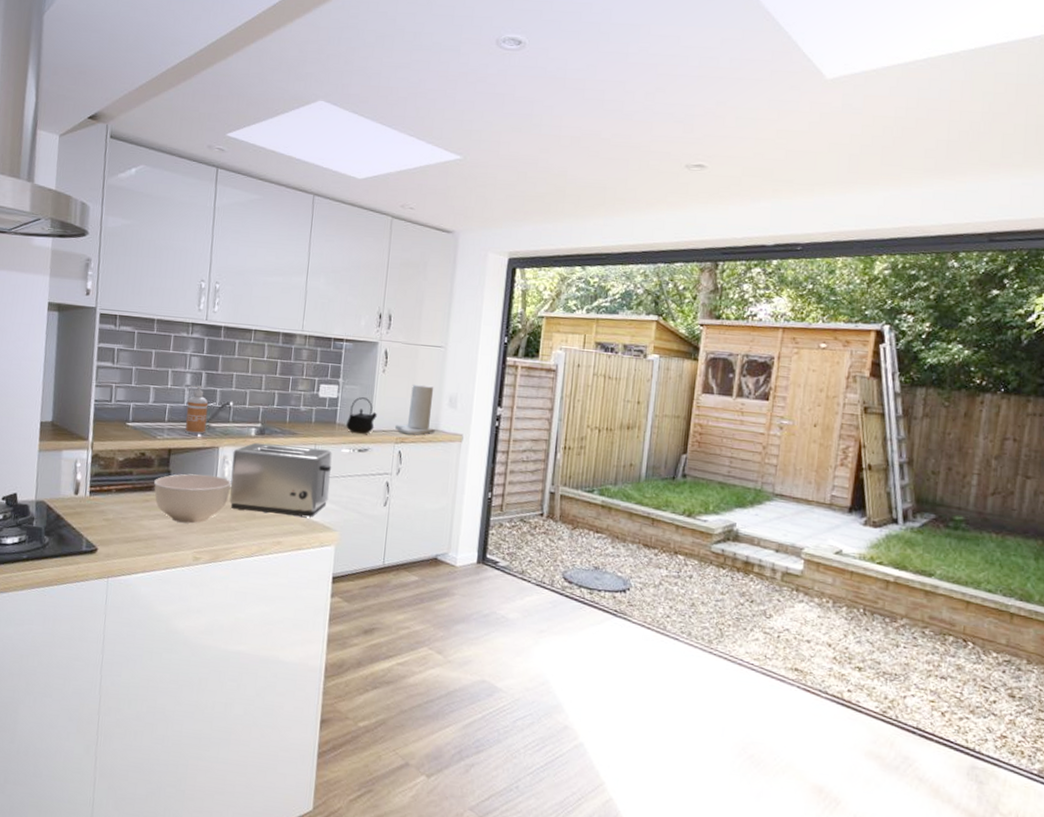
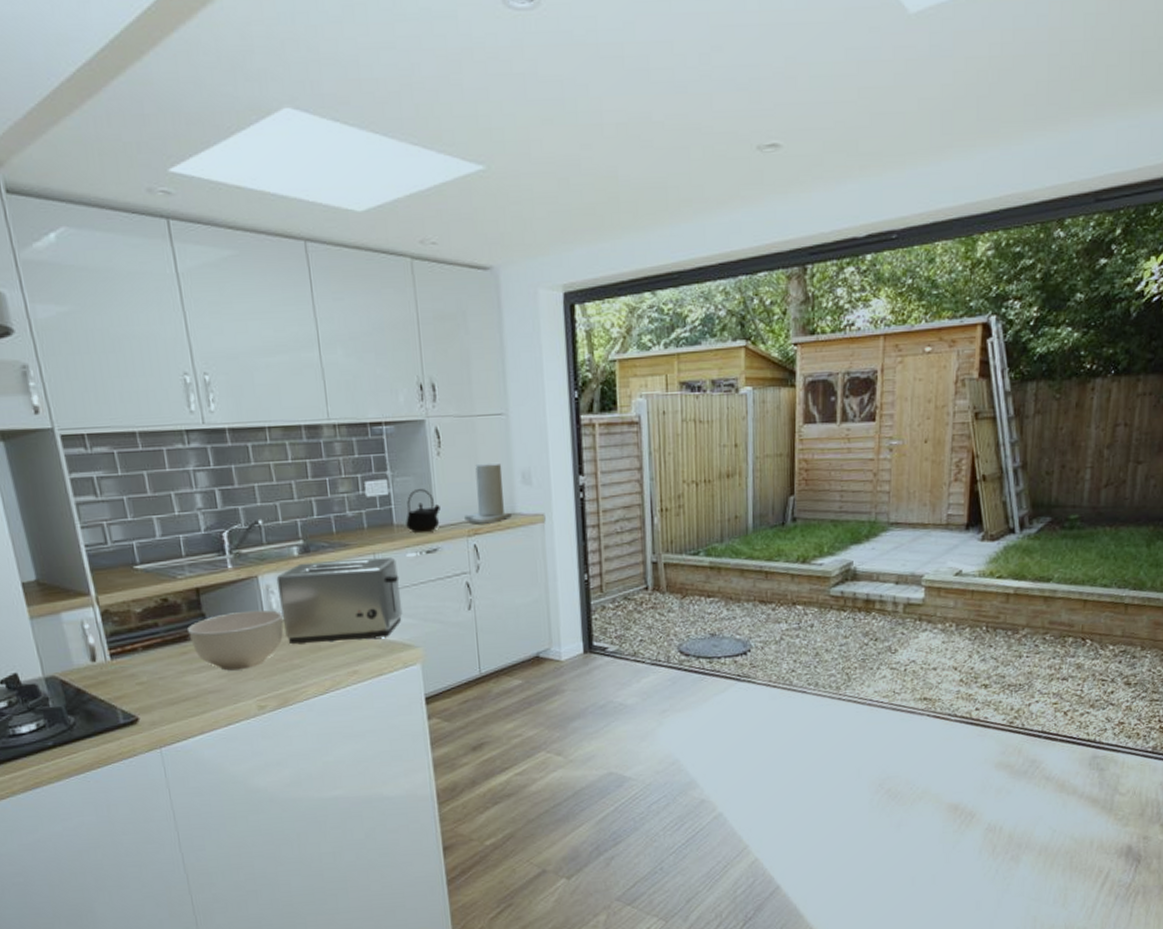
soap dispenser: present [185,385,209,434] -> none [204,506,237,566]

